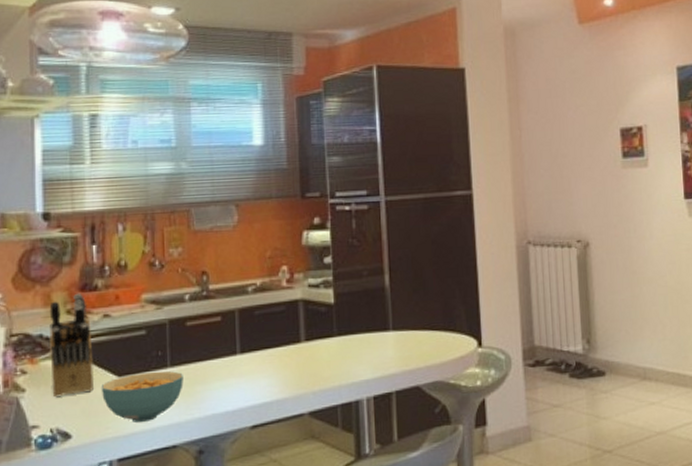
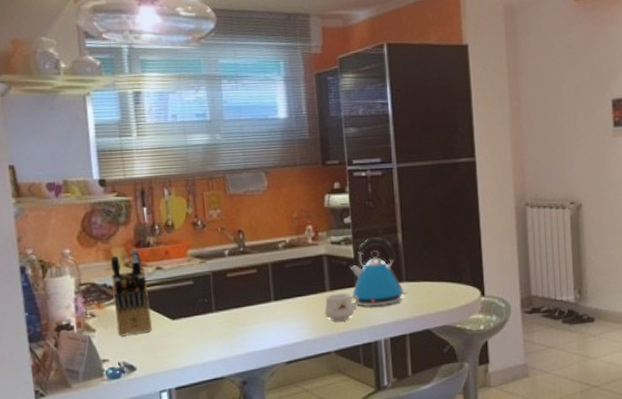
cereal bowl: present [101,371,184,422] -> none [158,315,227,358]
mug: none [298,343,338,378] -> present [324,292,359,322]
kettle: none [329,278,395,360] -> present [349,236,408,307]

